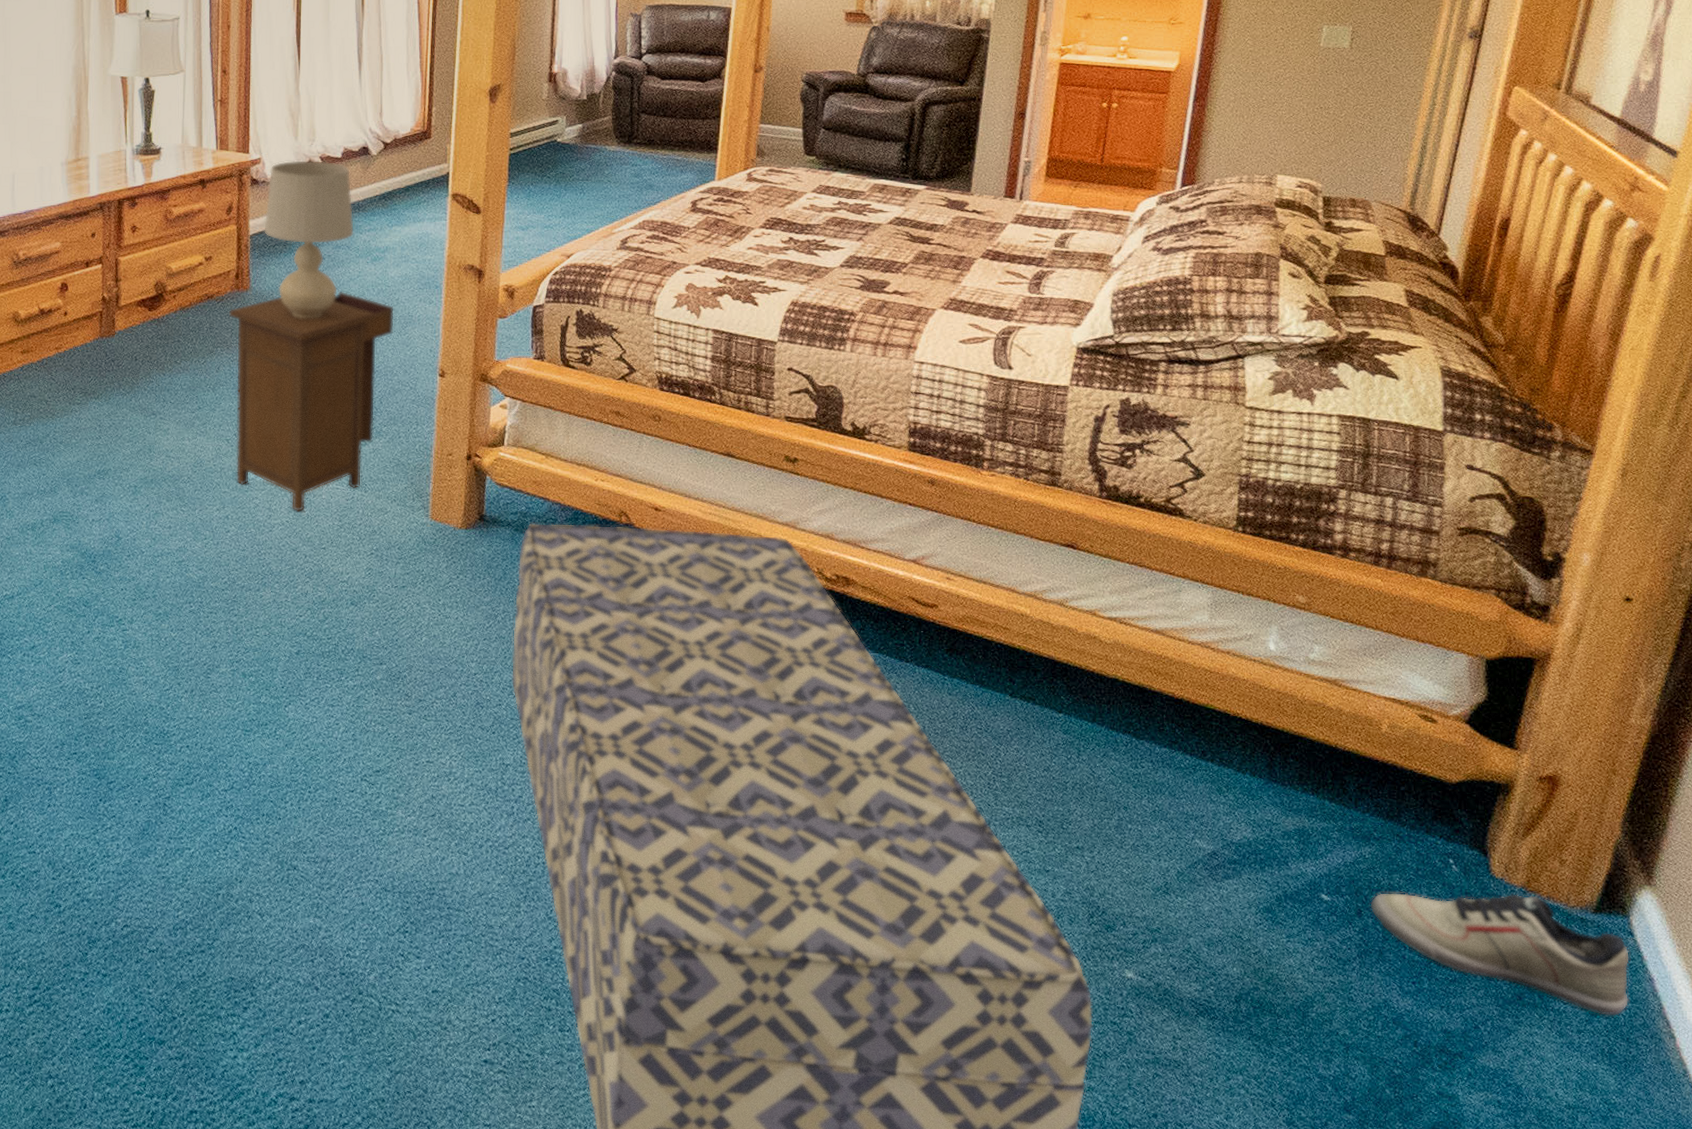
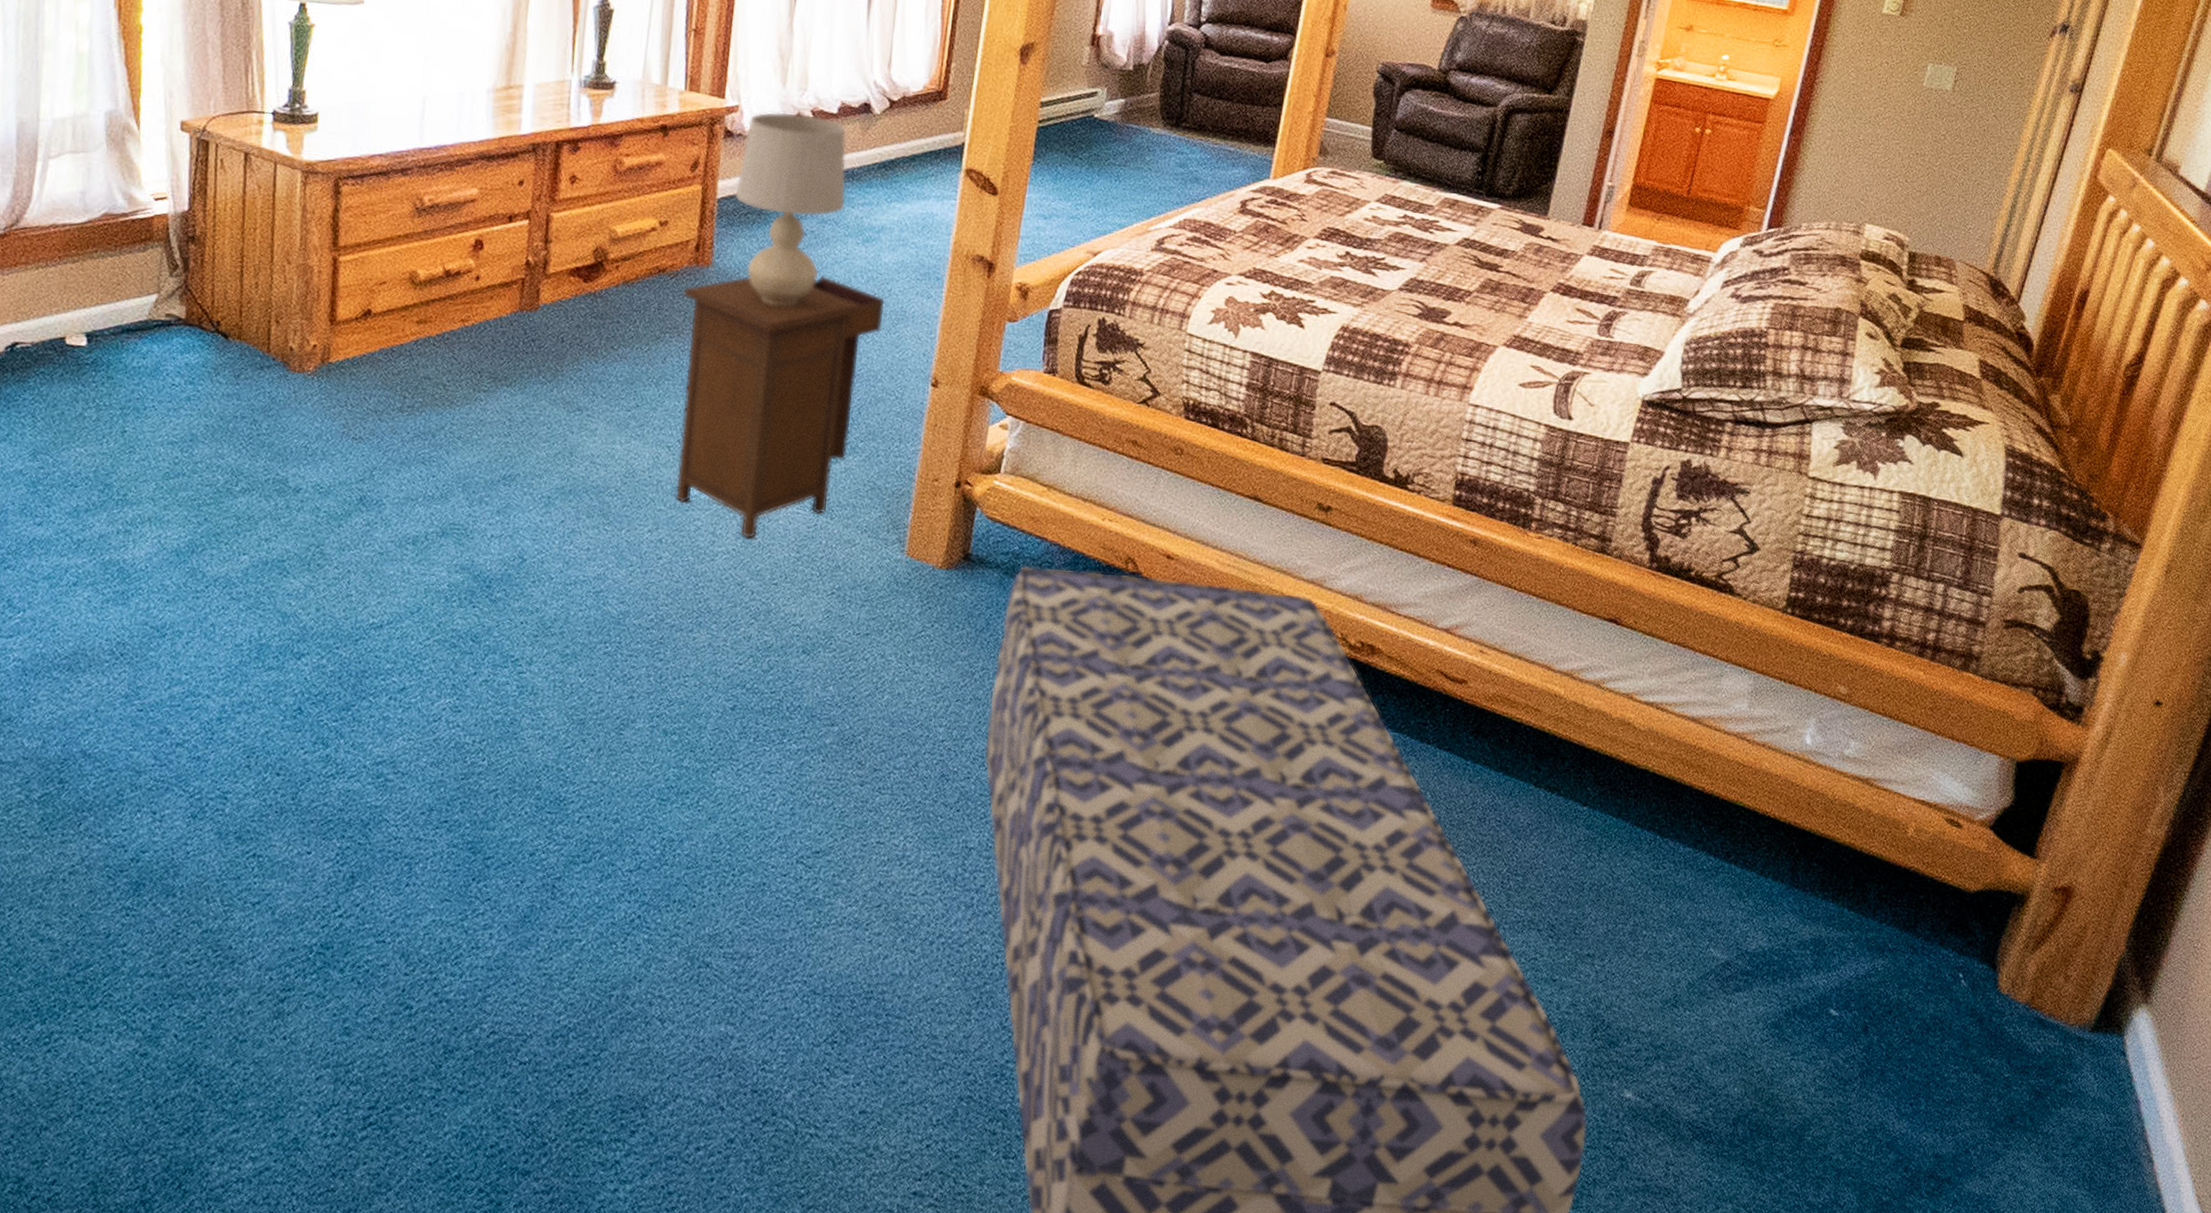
shoe: present [1370,893,1630,1017] -> none [1877,1008,2120,1140]

